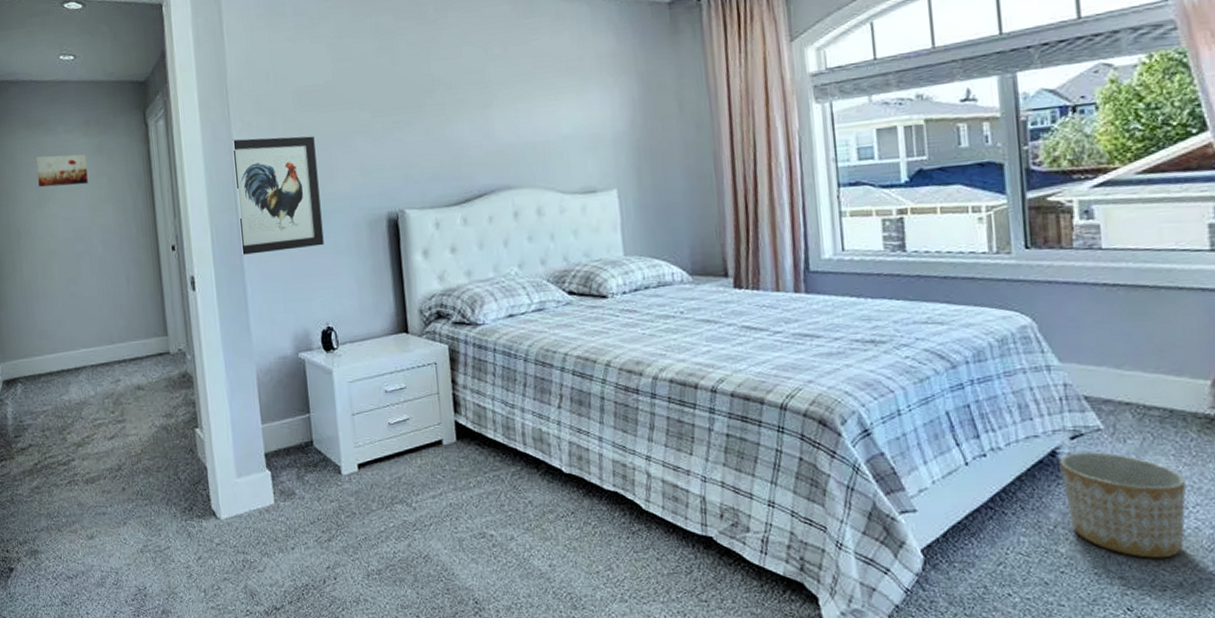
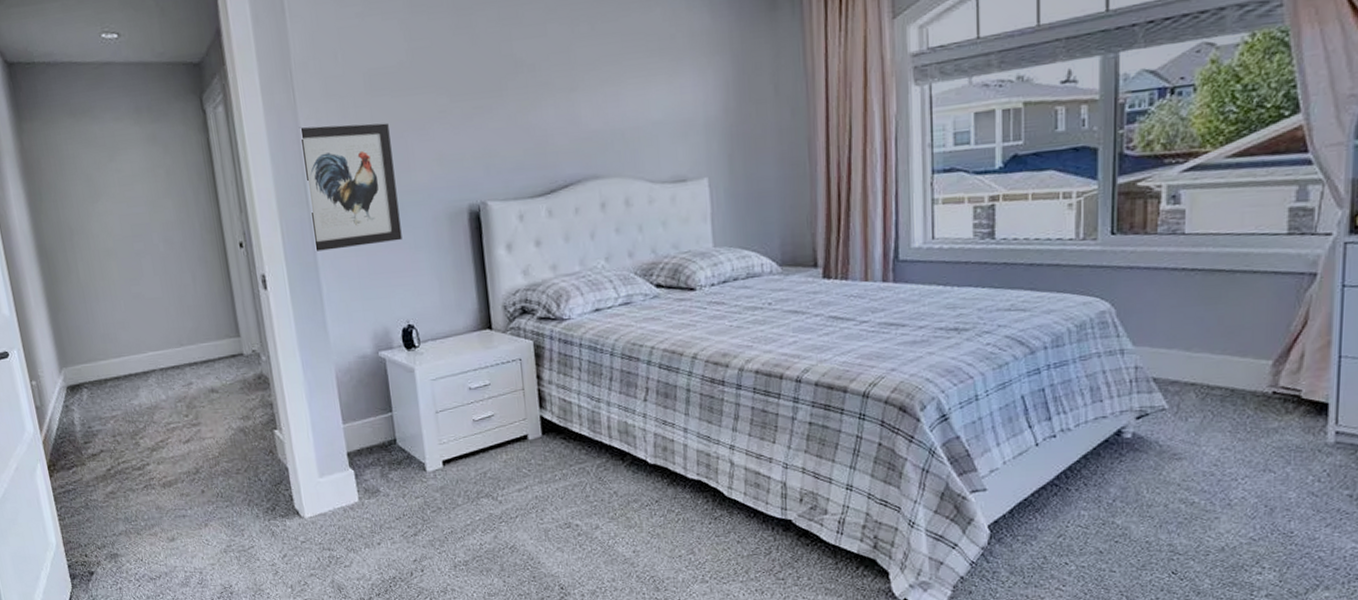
wall art: present [36,154,88,187] -> none [84,144,144,181]
planter: present [1059,452,1186,558] -> none [1123,430,1238,527]

